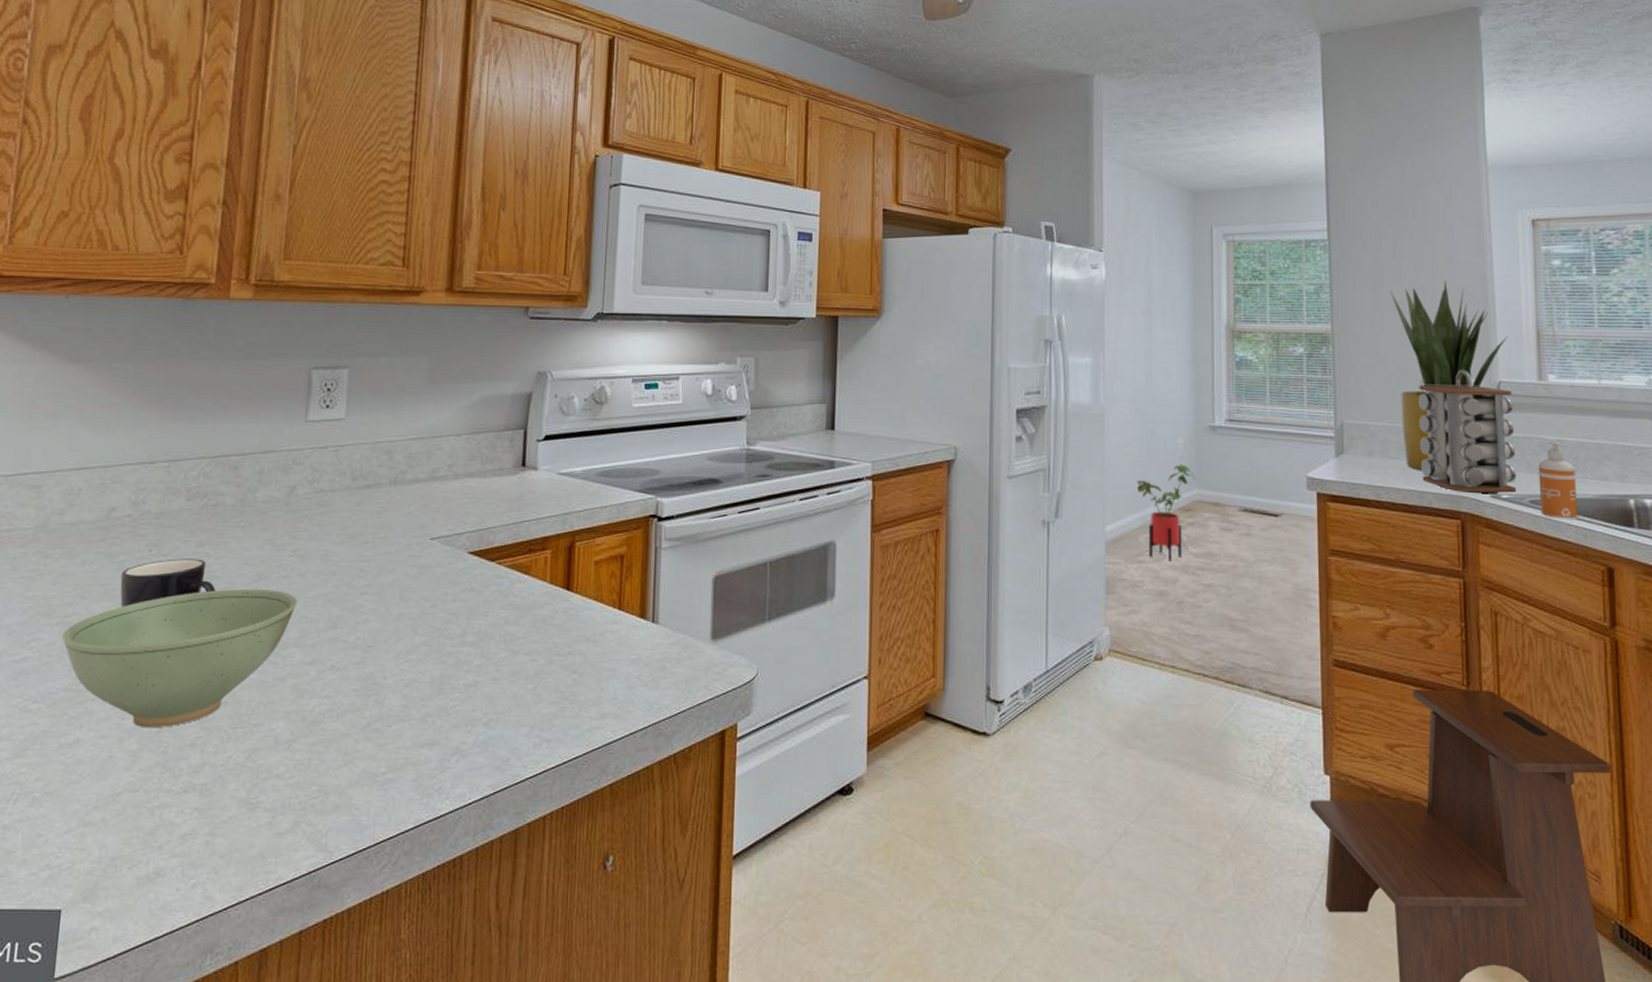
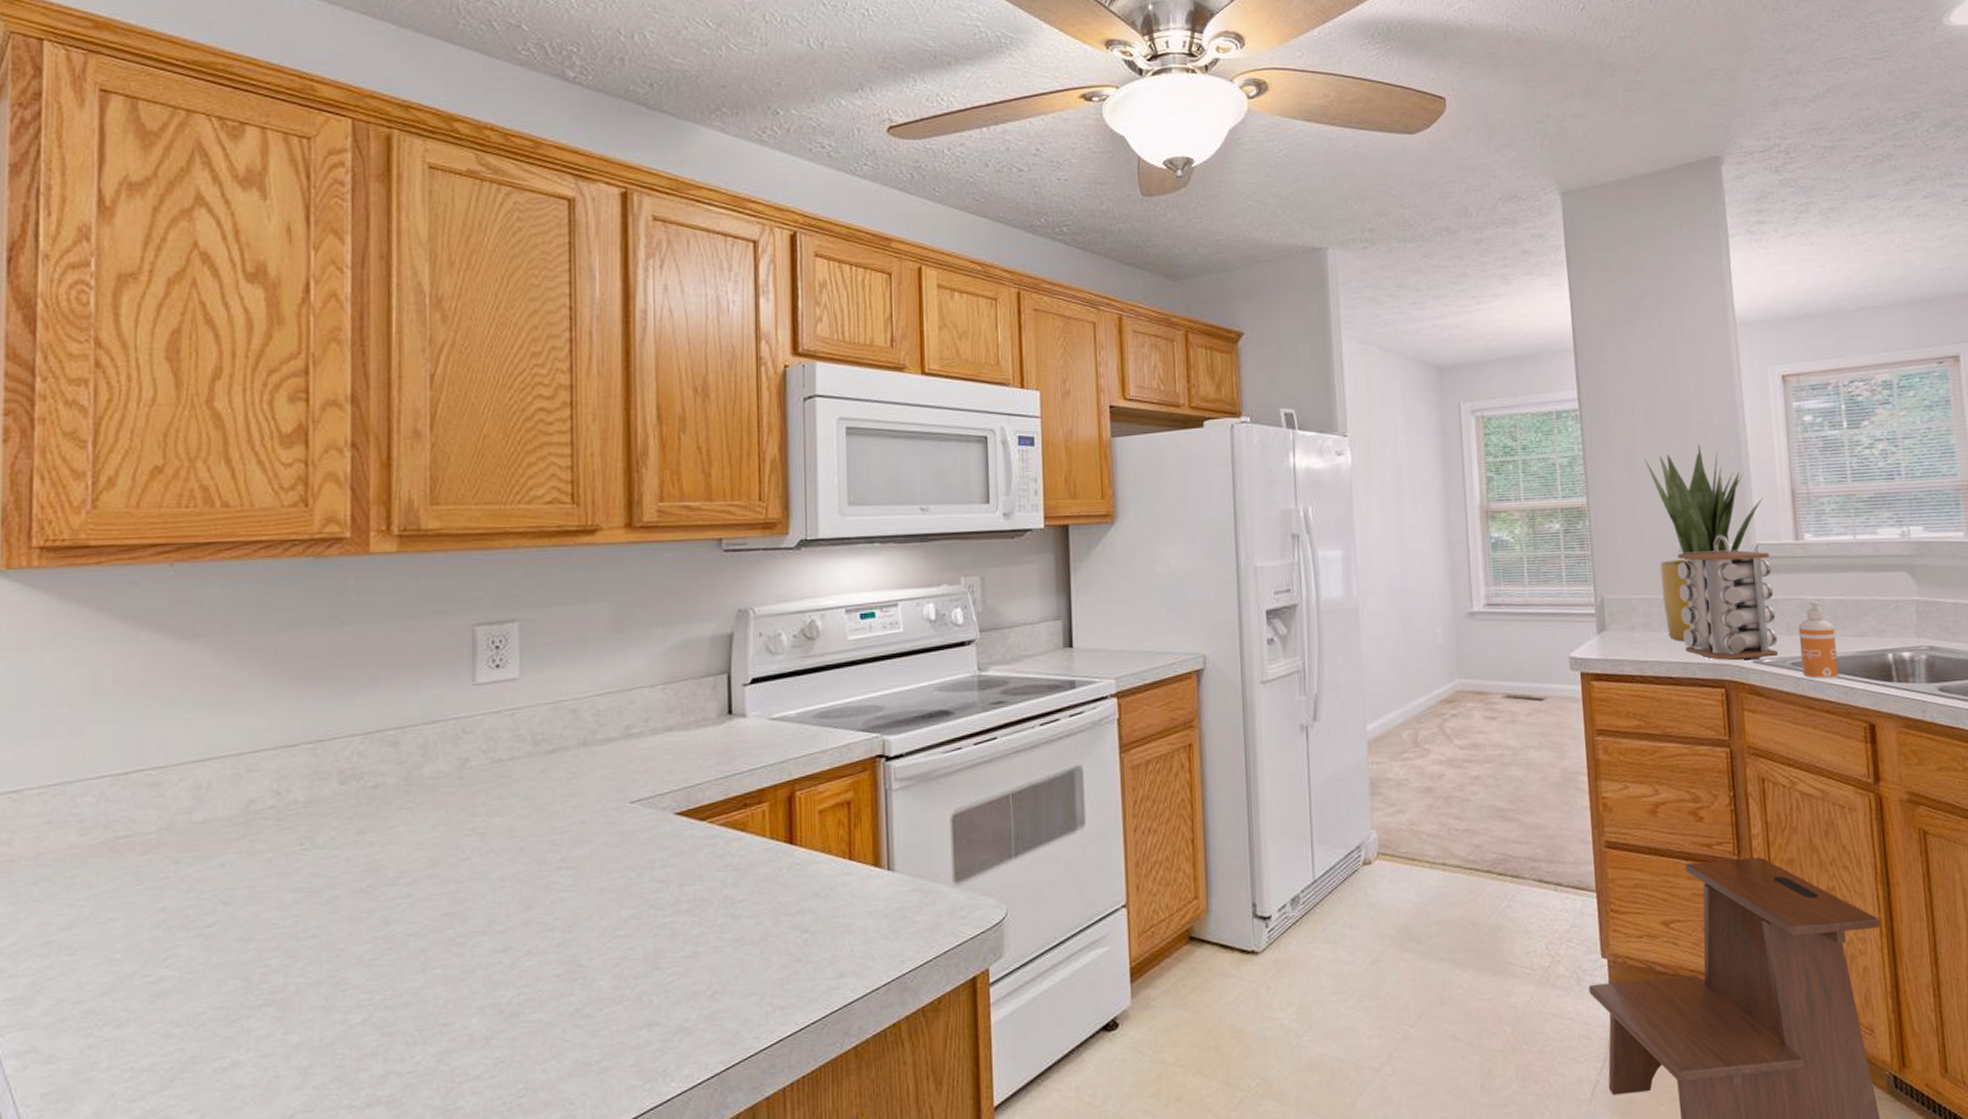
bowl: present [61,589,298,728] -> none [203,874,482,1041]
mug: present [120,558,216,607] -> none [269,848,385,911]
house plant: present [1136,464,1196,561] -> none [1395,654,1457,756]

